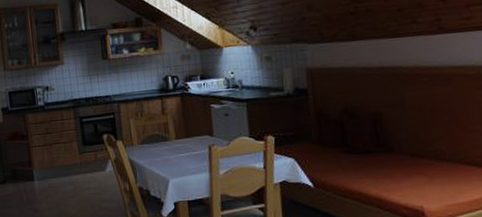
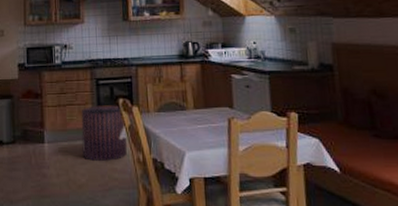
pouf: none [67,141,114,194] -> present [81,105,128,161]

